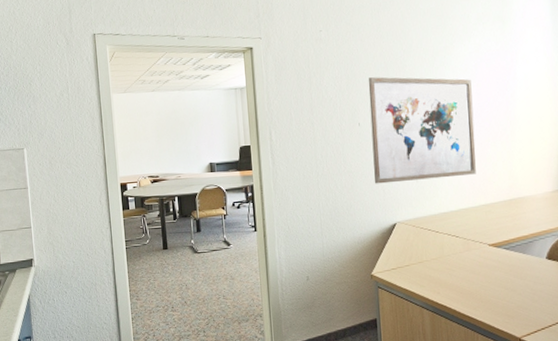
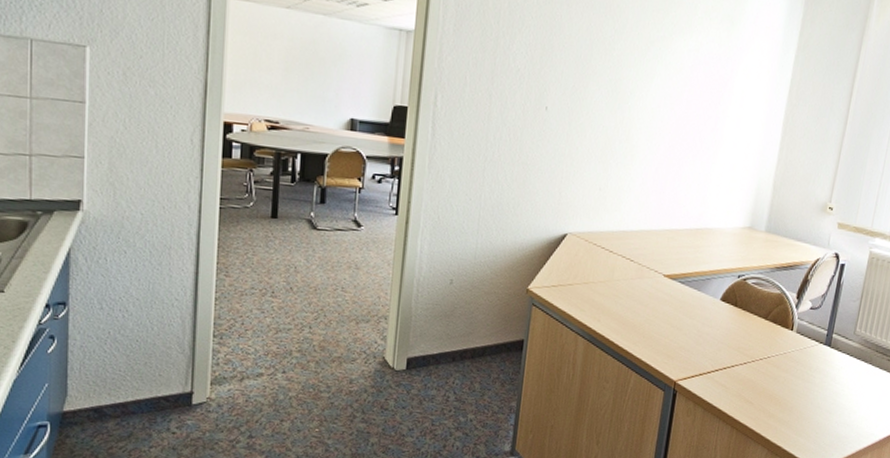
wall art: present [368,77,476,184] -> none [552,54,684,194]

